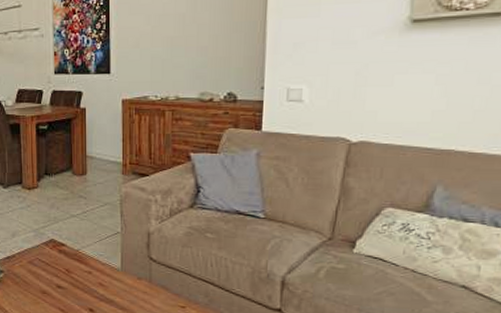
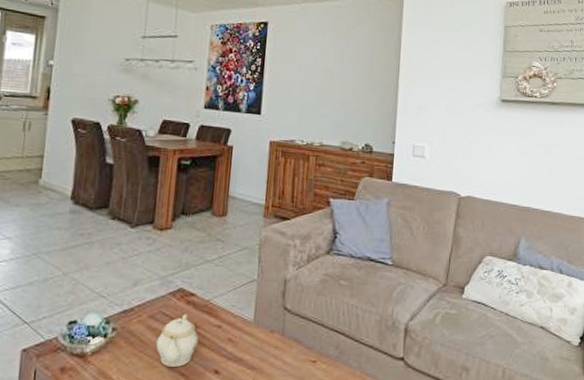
teapot: none [37,261,73,304] -> present [156,314,199,367]

